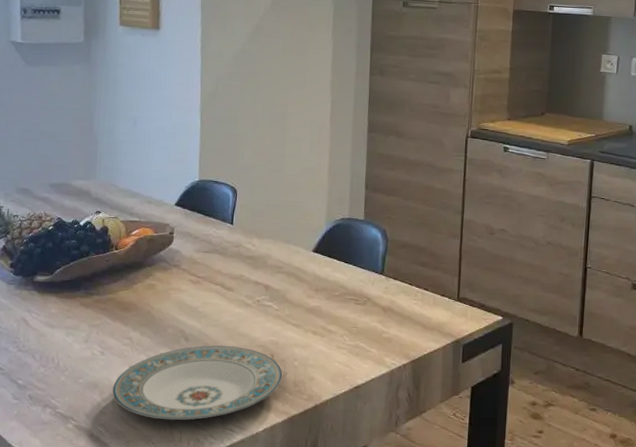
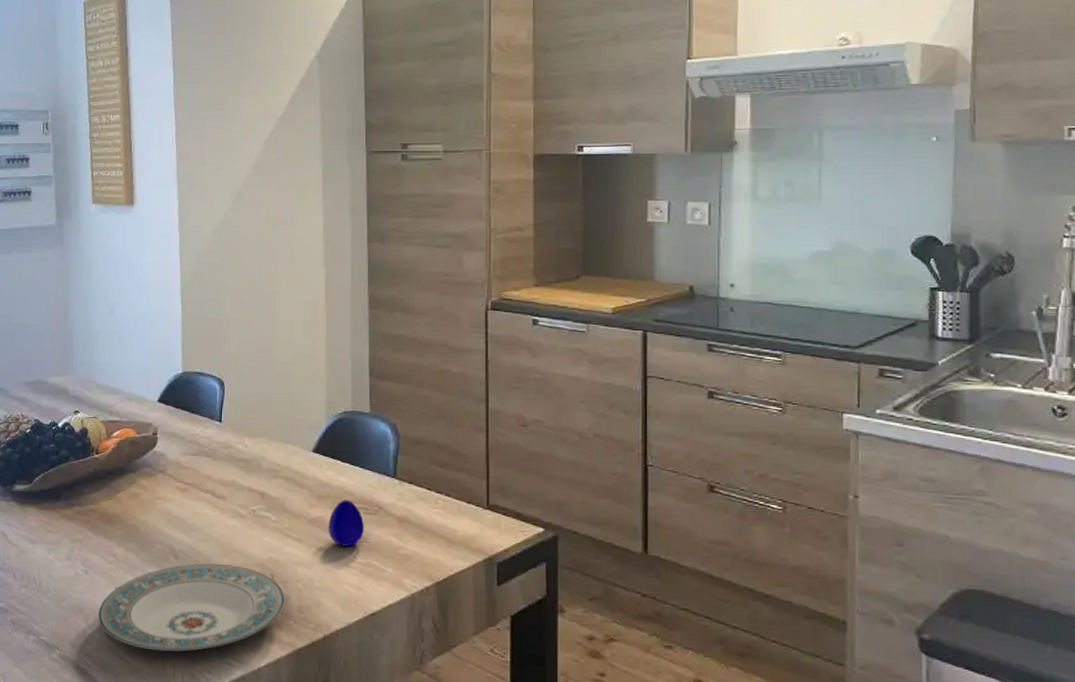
decorative egg: none [323,291,354,331] -> present [328,499,364,547]

